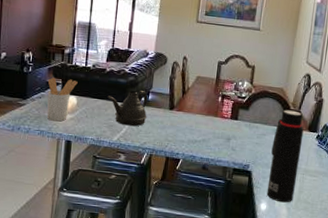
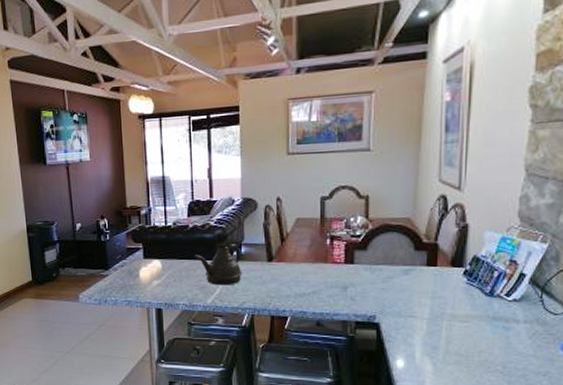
utensil holder: present [47,77,78,122] -> none [128,242,160,289]
water bottle: present [266,109,304,203] -> none [402,243,445,357]

